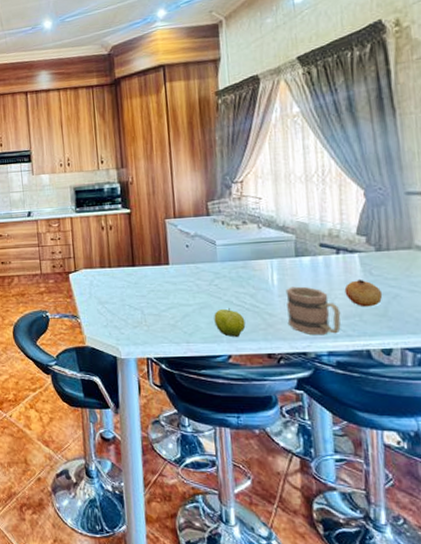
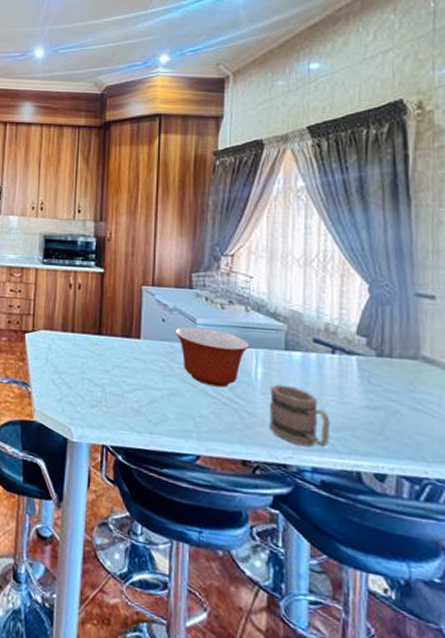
mixing bowl: none [198,247,265,296] -> present [174,326,249,388]
fruit: present [214,308,246,338] -> none [185,399,220,436]
fruit: present [344,279,383,307] -> none [337,386,381,421]

